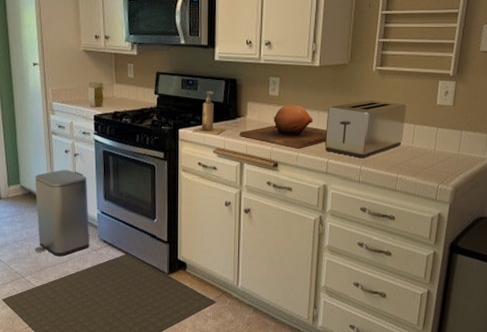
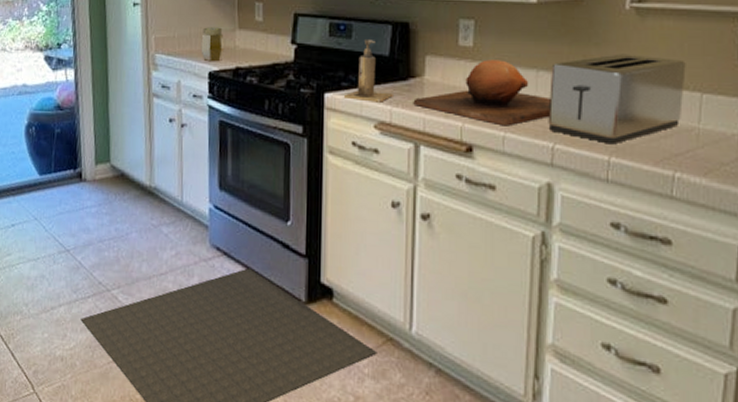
pedal bin: present [35,170,89,257] -> none [125,145,198,266]

